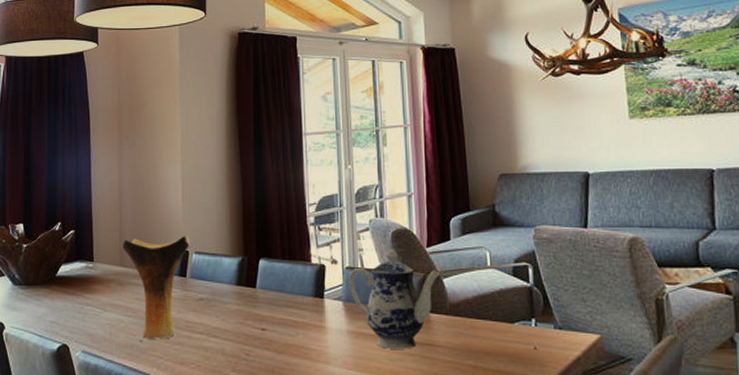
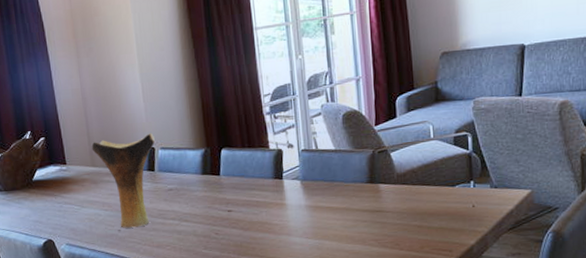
teapot: present [348,250,441,349] -> none [304,130,389,218]

